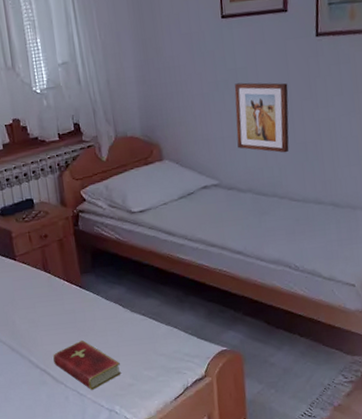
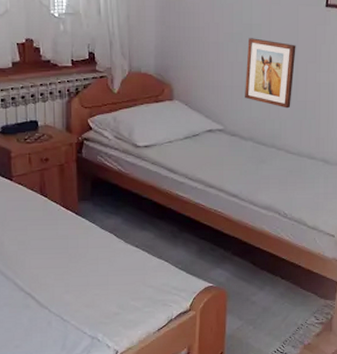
hardcover book: present [53,340,121,390] -> none [40,267,108,317]

